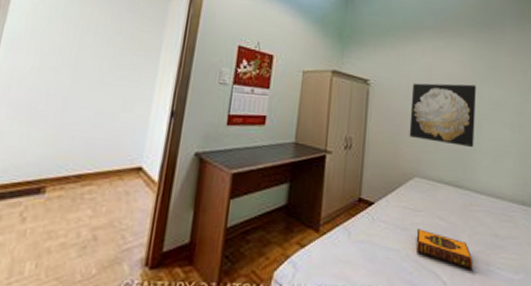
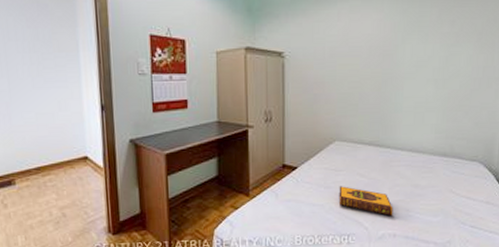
wall art: present [409,83,476,148] -> none [327,43,397,108]

